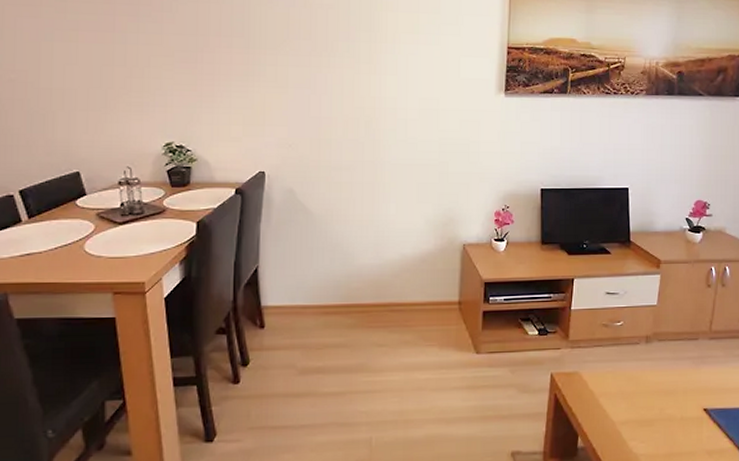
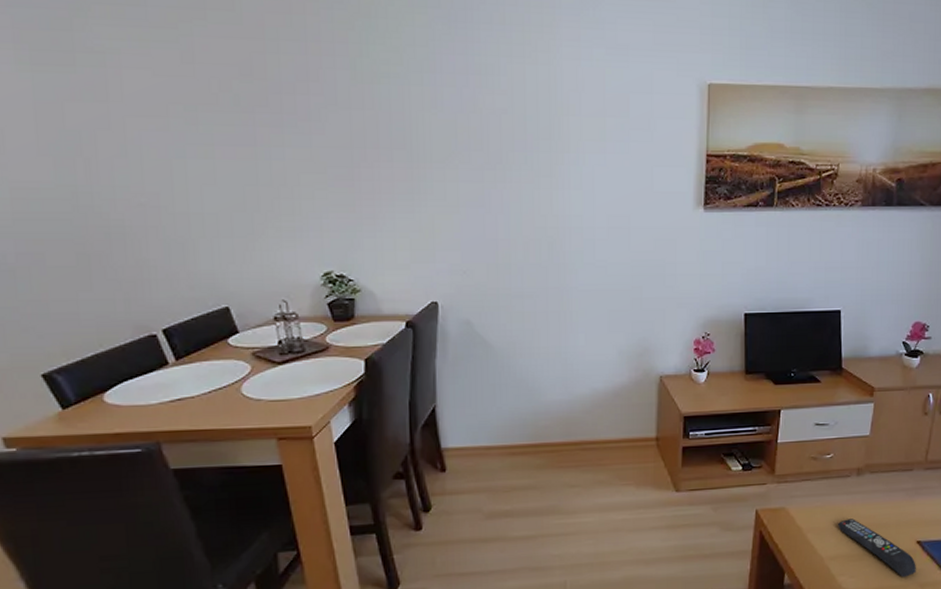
remote control: none [628,385,703,444] -> present [838,518,916,578]

